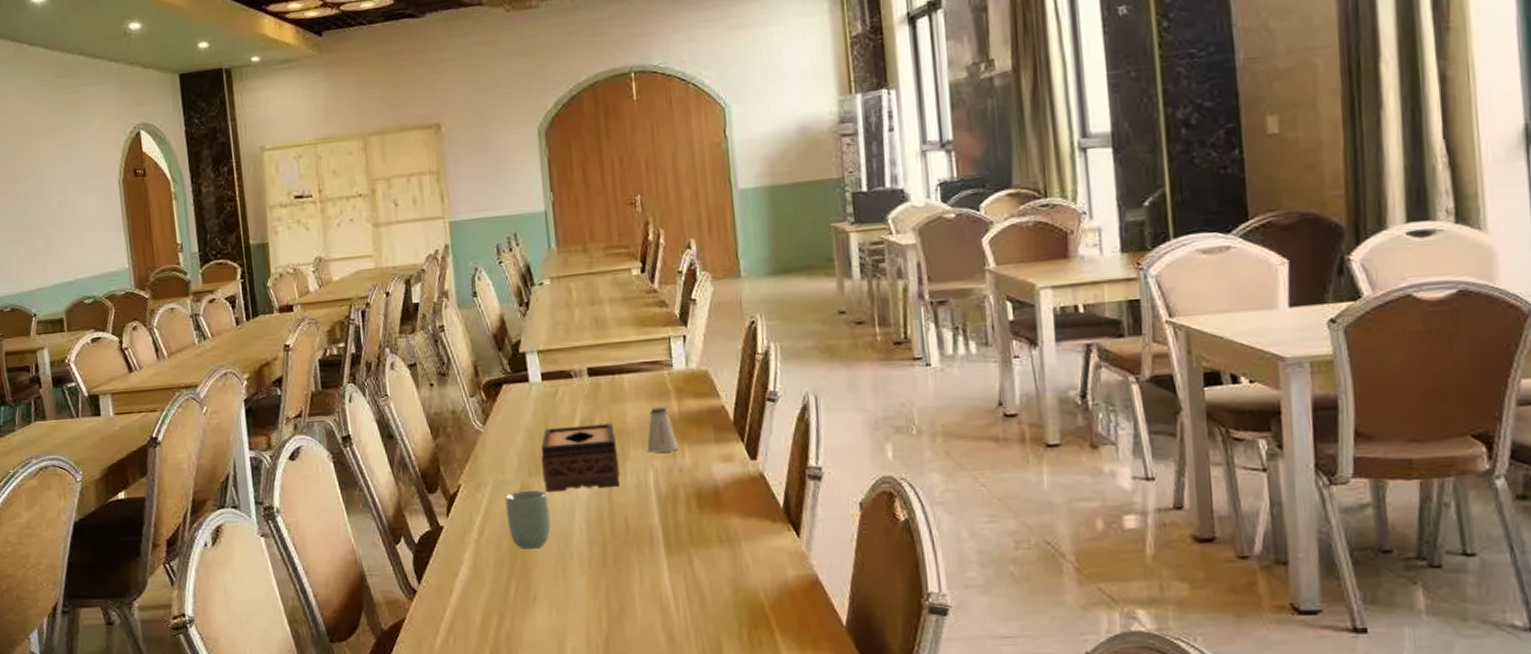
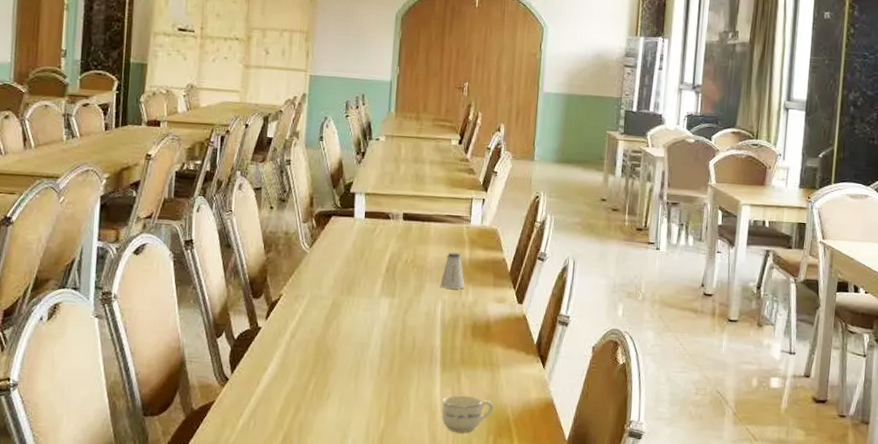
cup: present [505,489,551,549] -> none [316,305,354,355]
tissue box: present [541,423,620,493] -> none [352,258,417,313]
cup: none [674,582,741,628] -> present [441,395,494,433]

